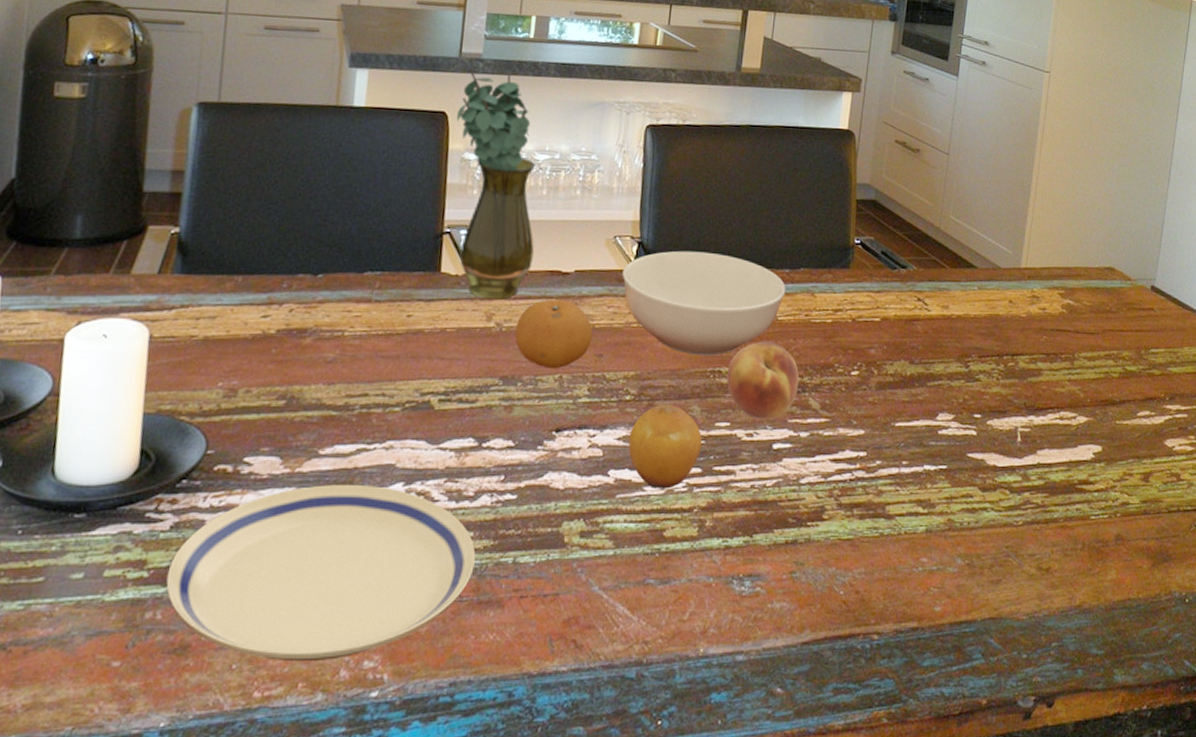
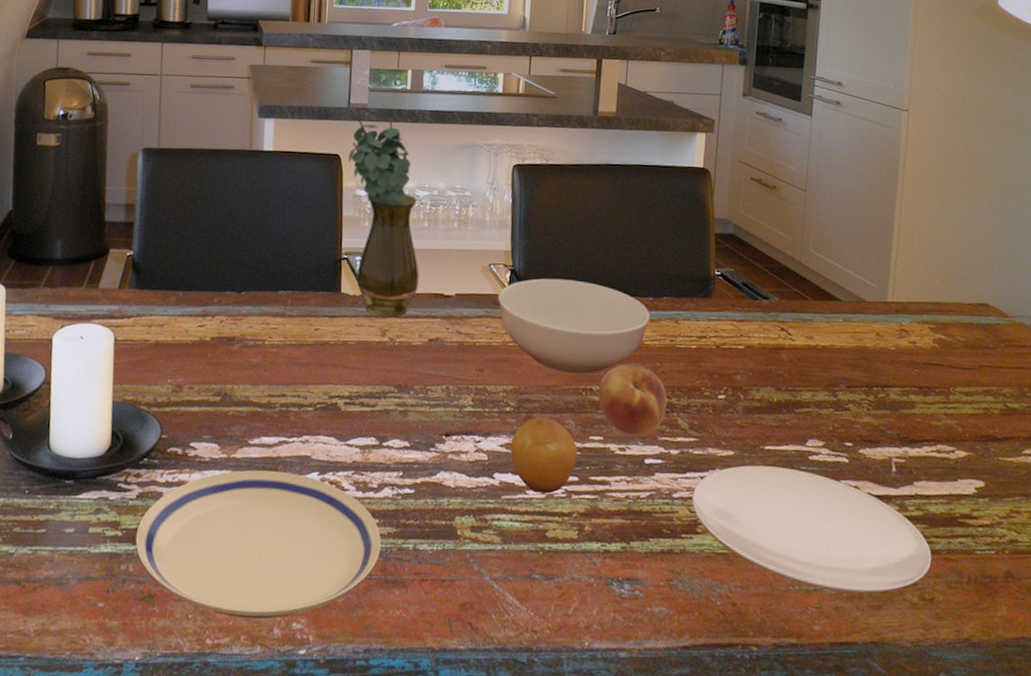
fruit: present [514,299,593,369] -> none [406,318,474,381]
plate: none [819,443,1050,569] -> present [692,465,932,595]

